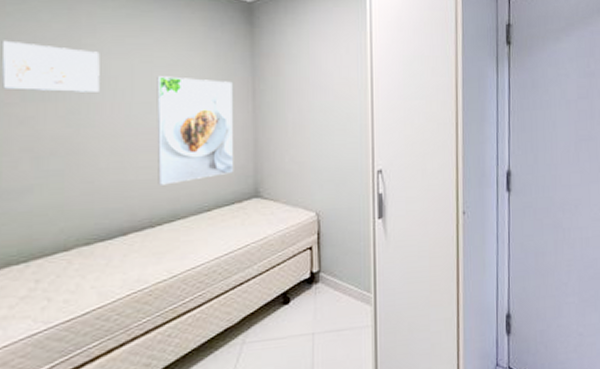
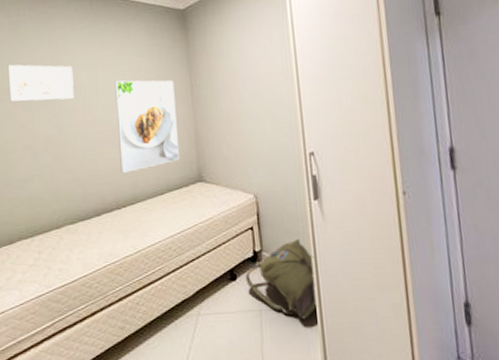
backpack: none [299,258,374,340] -> present [245,238,318,320]

